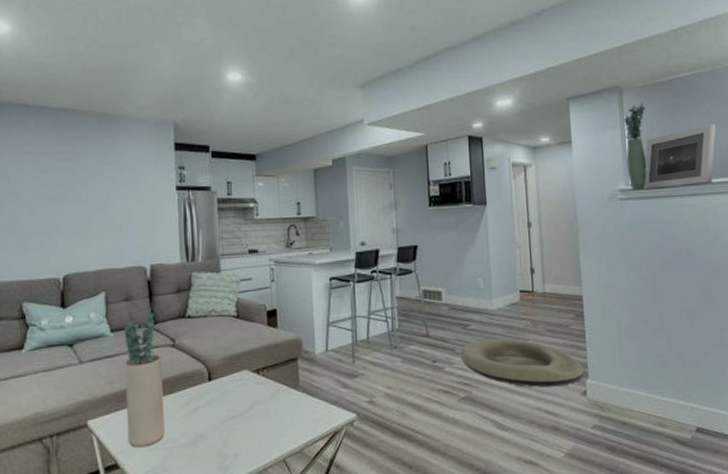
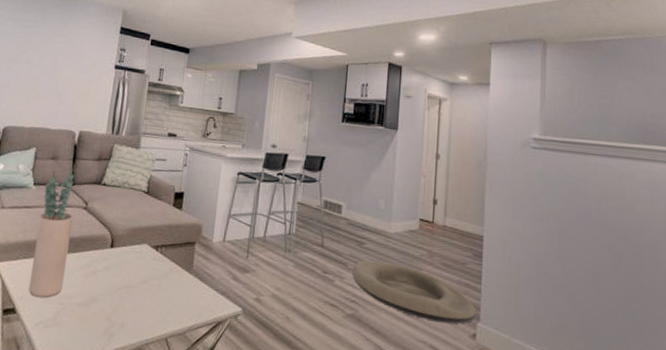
vase: present [624,102,647,191] -> none [543,58,569,143]
picture frame: present [643,123,717,190] -> none [558,89,642,149]

